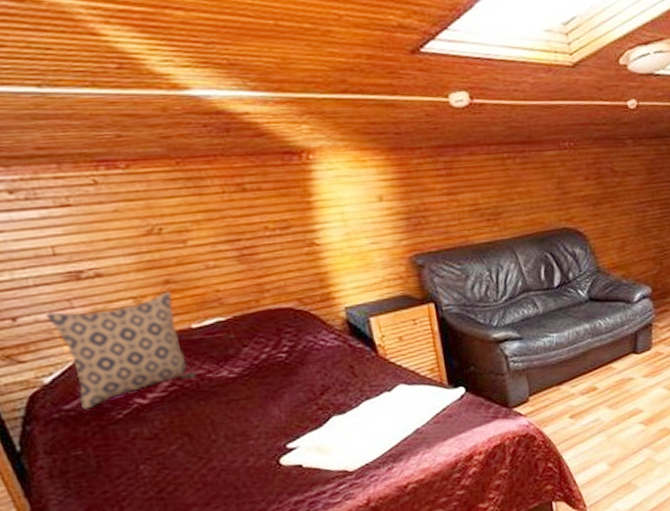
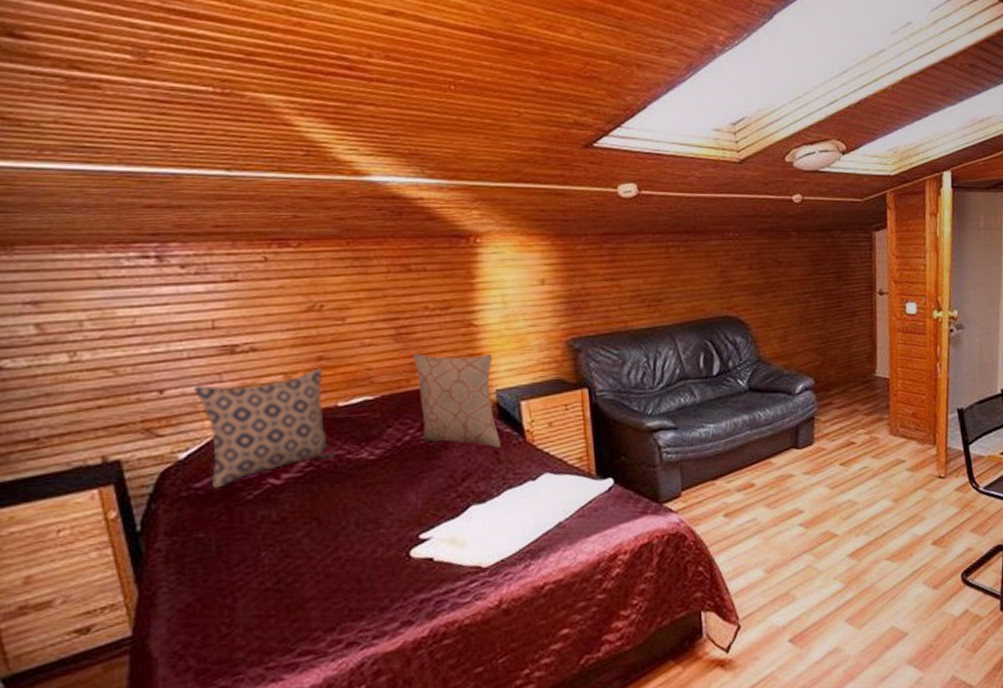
pillow: none [258,272,355,363] -> present [413,353,501,448]

